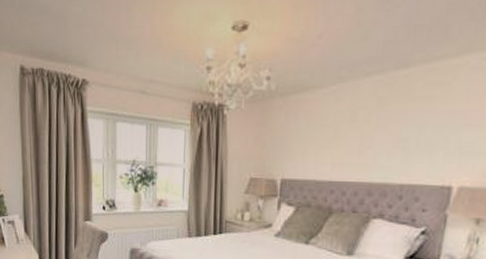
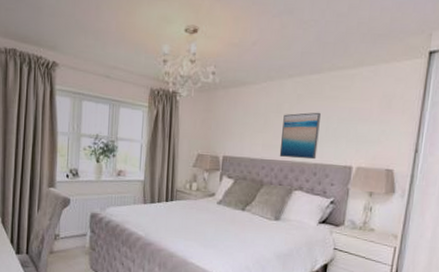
wall art: none [353,118,409,180] -> present [279,112,321,160]

